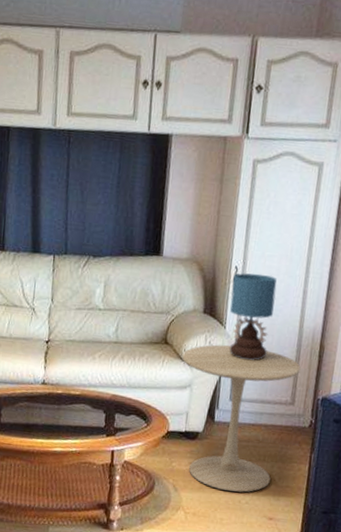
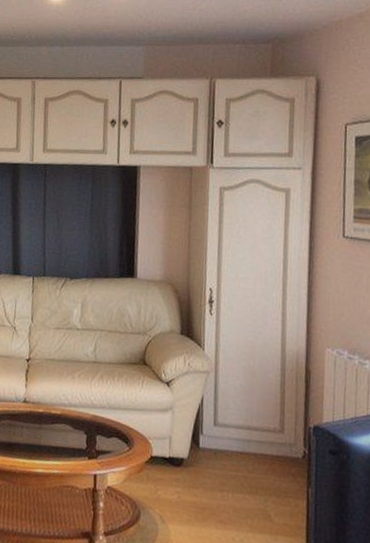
side table: present [182,344,301,493] -> none [161,366,287,529]
table lamp: present [229,273,277,361] -> none [207,294,254,384]

